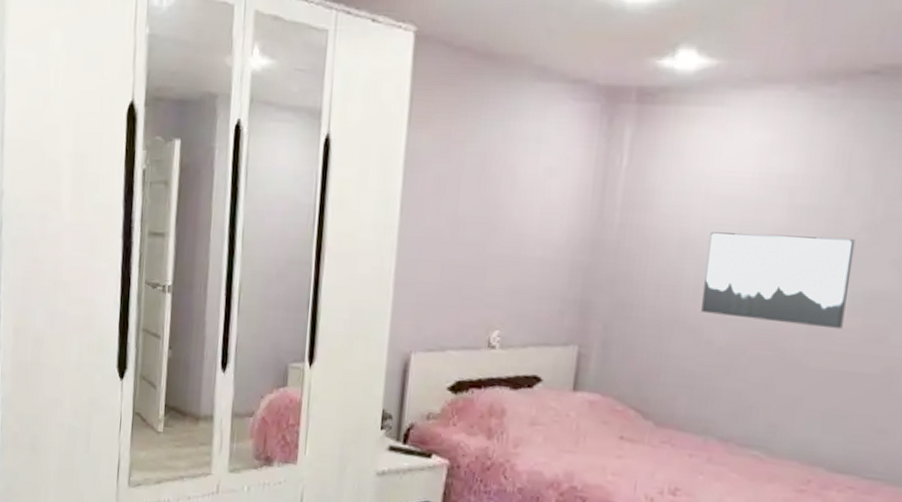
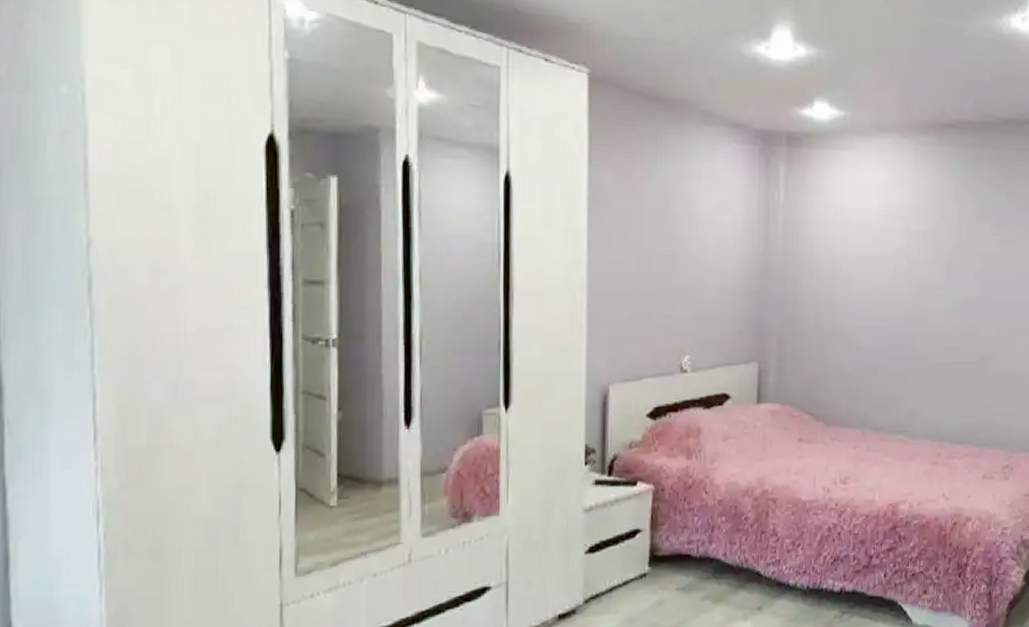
wall art: present [701,232,856,330] -> none [851,255,951,329]

